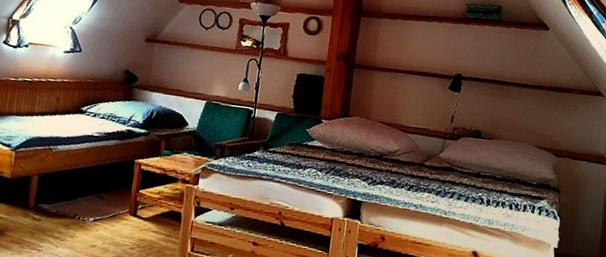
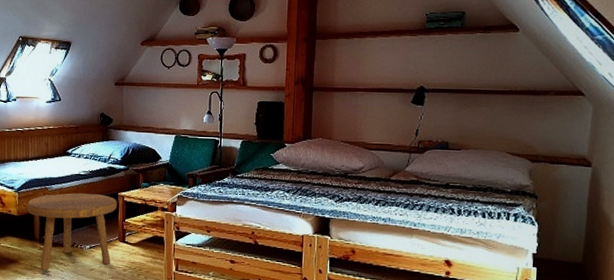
footstool: none [24,156,132,246] -> present [27,193,117,271]

